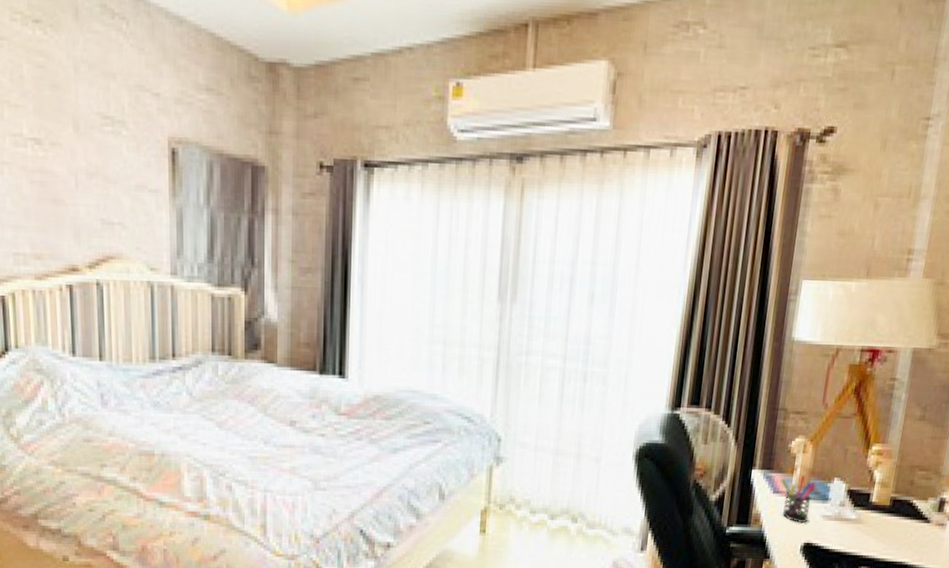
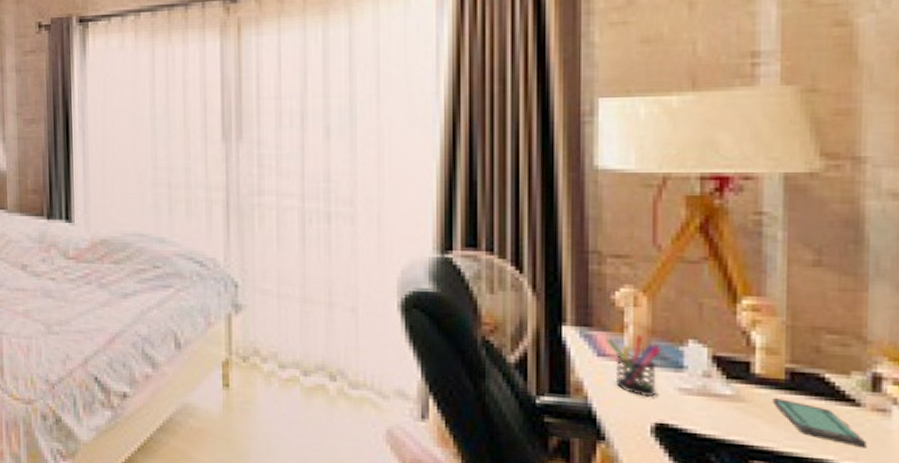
smartphone: none [879,520,929,552] -> present [772,398,867,448]

